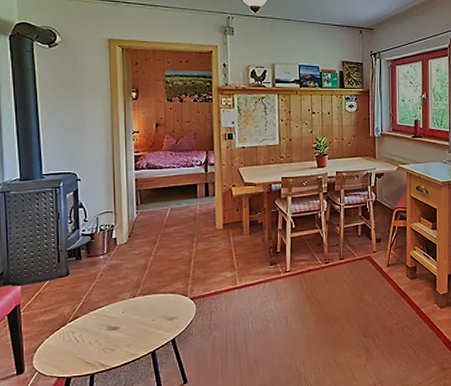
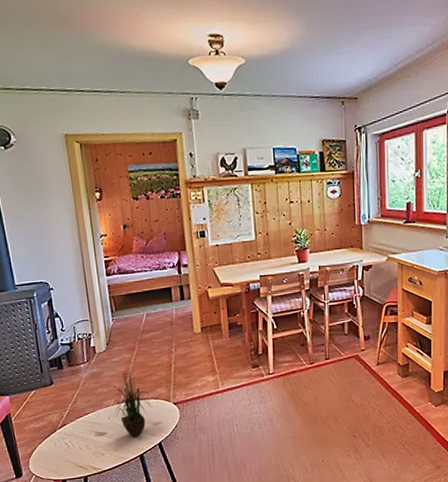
potted plant: none [130,262,168,333] -> present [113,369,152,437]

